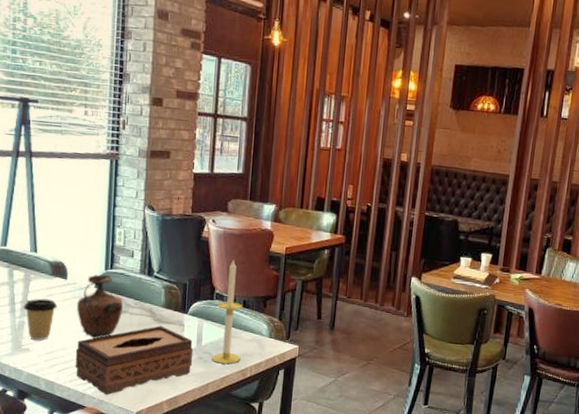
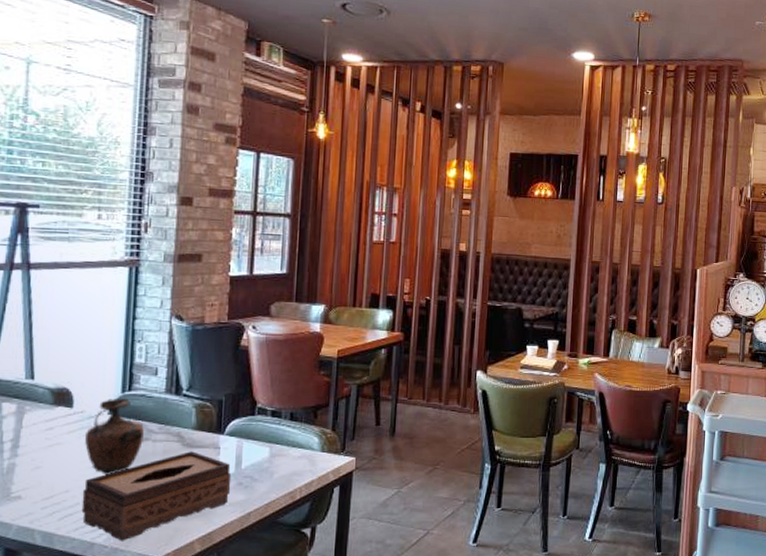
coffee cup: present [24,298,57,341] -> none [15,433,60,485]
candle: present [211,259,242,365] -> none [253,368,289,488]

